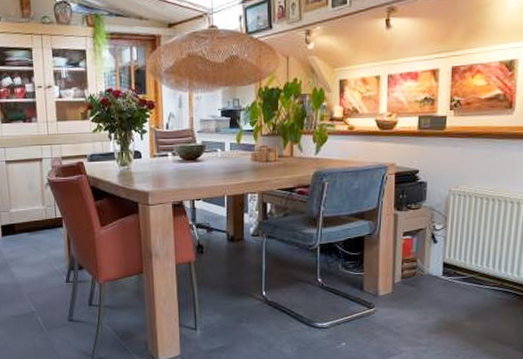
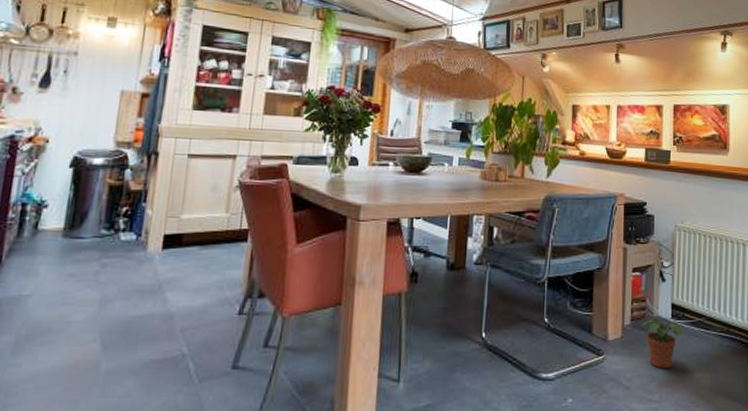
potted plant: none [411,275,455,319] -> present [640,318,683,369]

